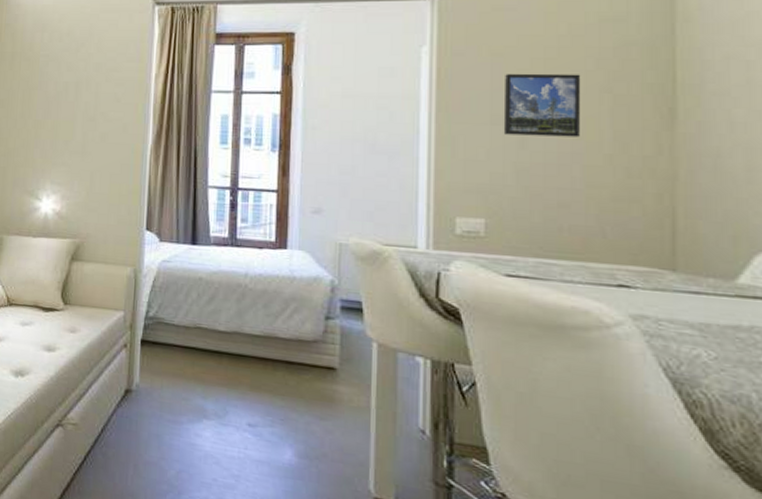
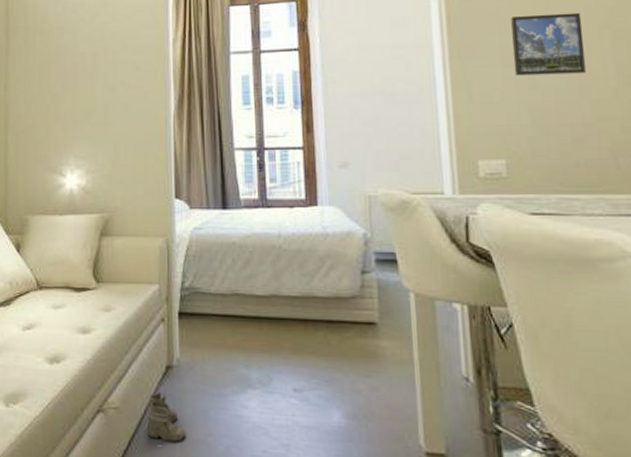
boots: none [103,413,140,463] -> present [147,391,186,445]

